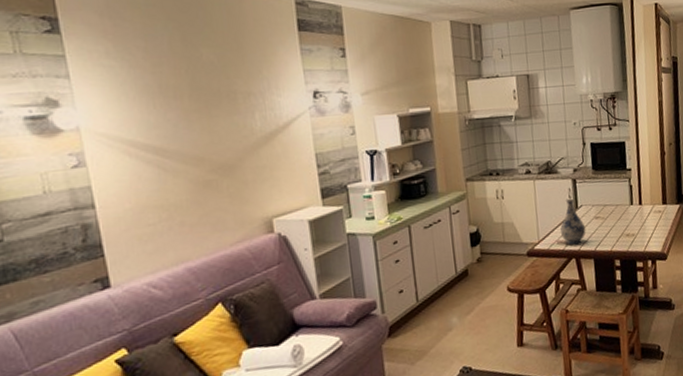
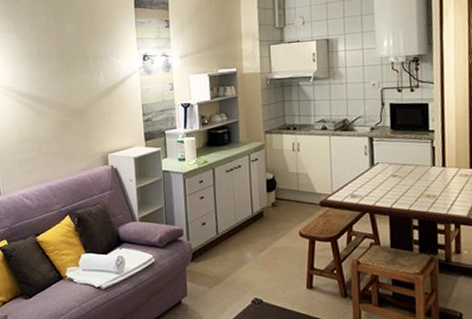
vase: present [560,198,586,245] -> none [354,155,382,200]

